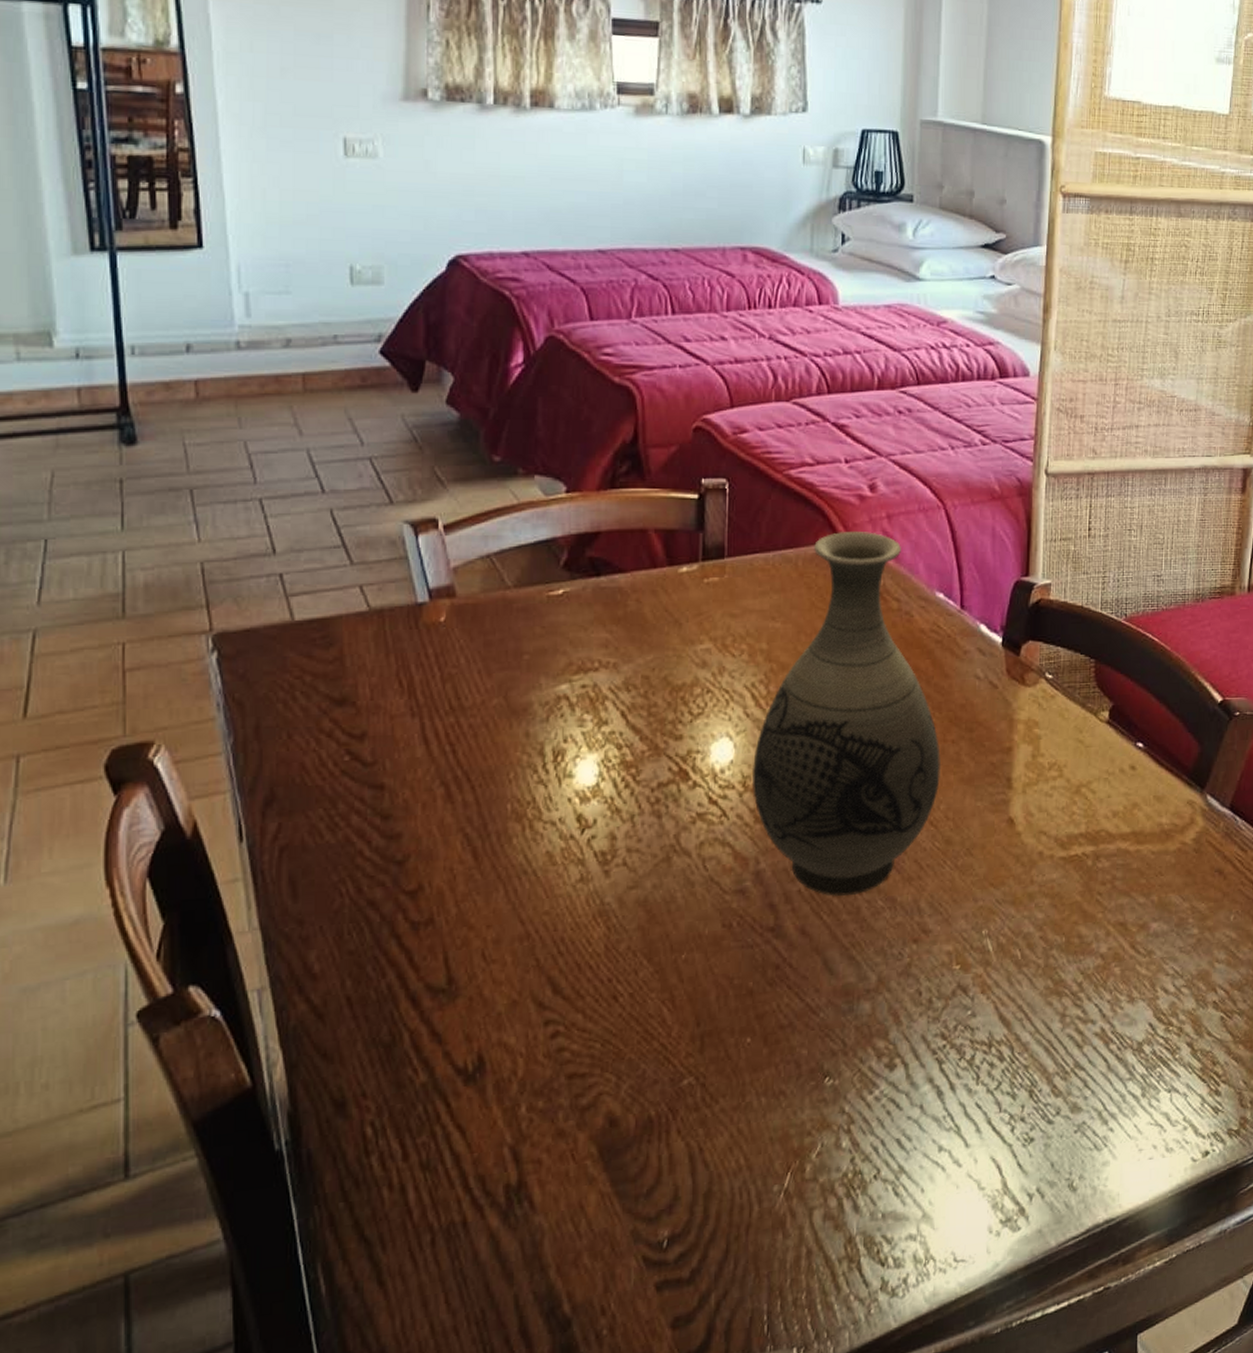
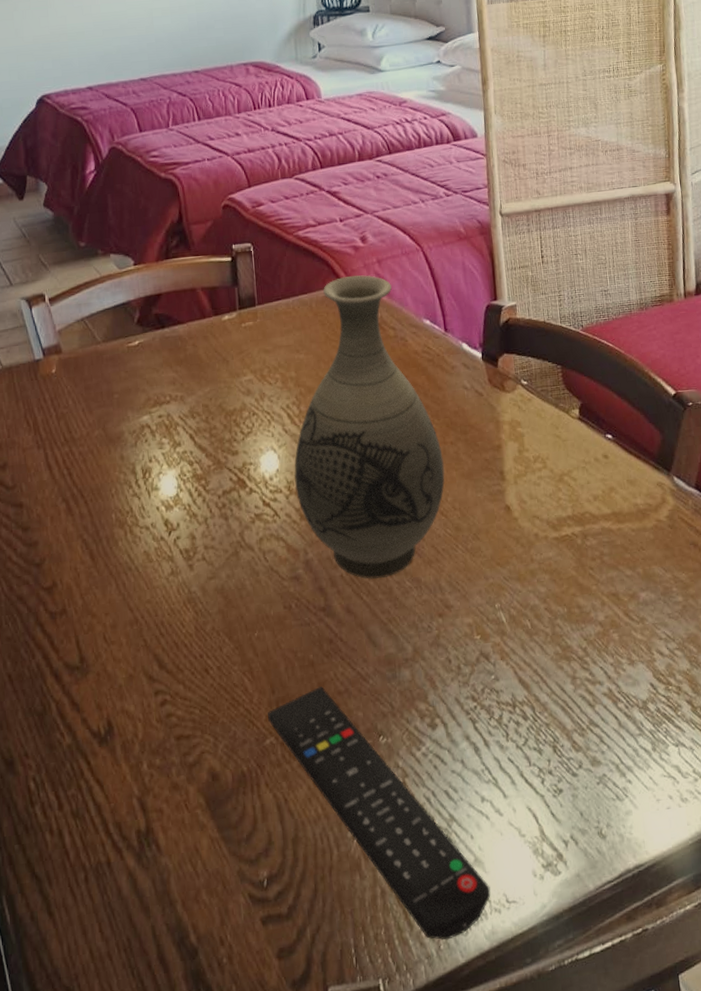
remote control: none [689,1018,937,1304] -> present [268,686,491,940]

